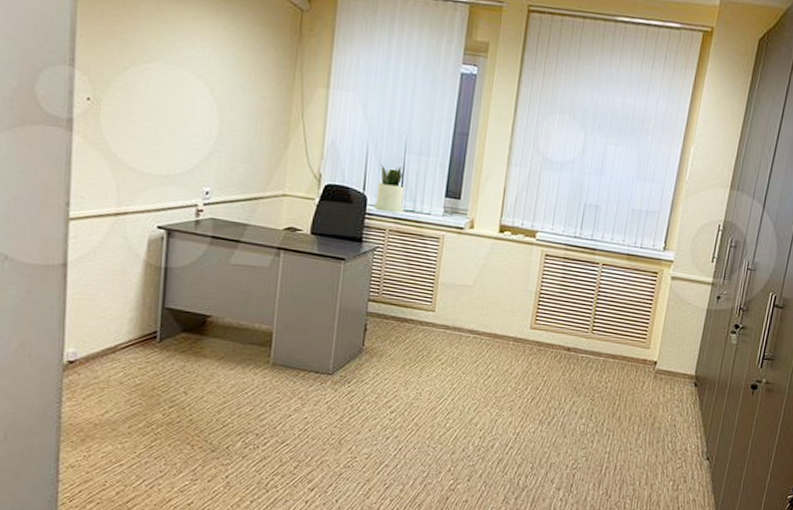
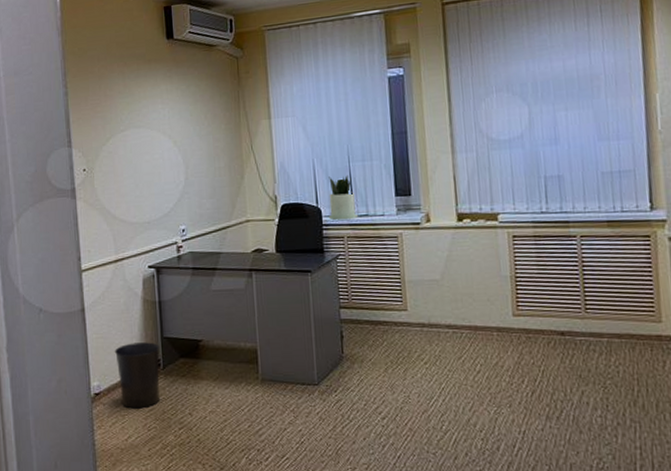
waste bin: none [101,309,159,383] -> present [115,342,160,409]

